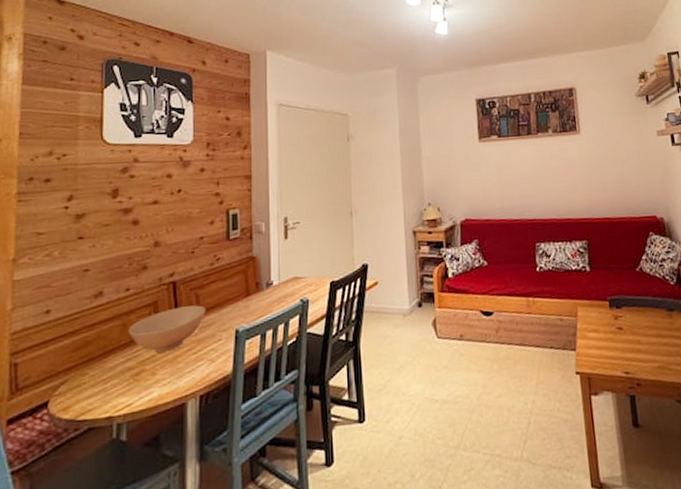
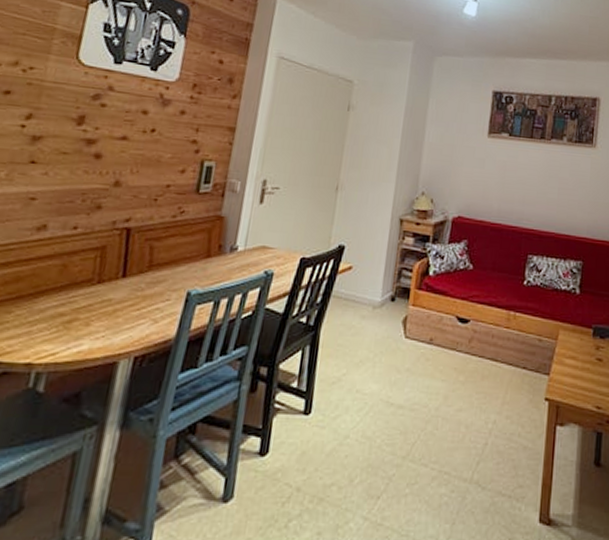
bowl: present [129,305,207,353] -> none [67,256,160,303]

